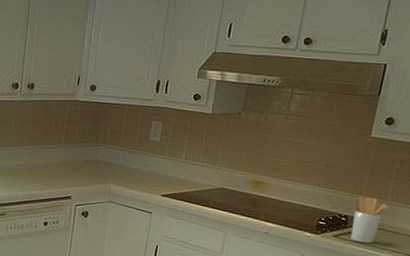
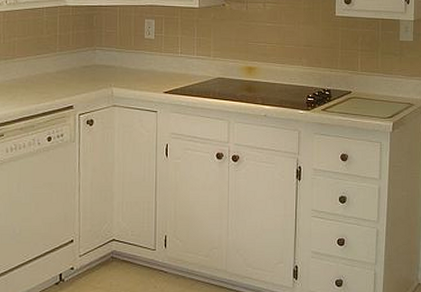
utensil holder: present [350,195,390,244] -> none [334,70,362,113]

